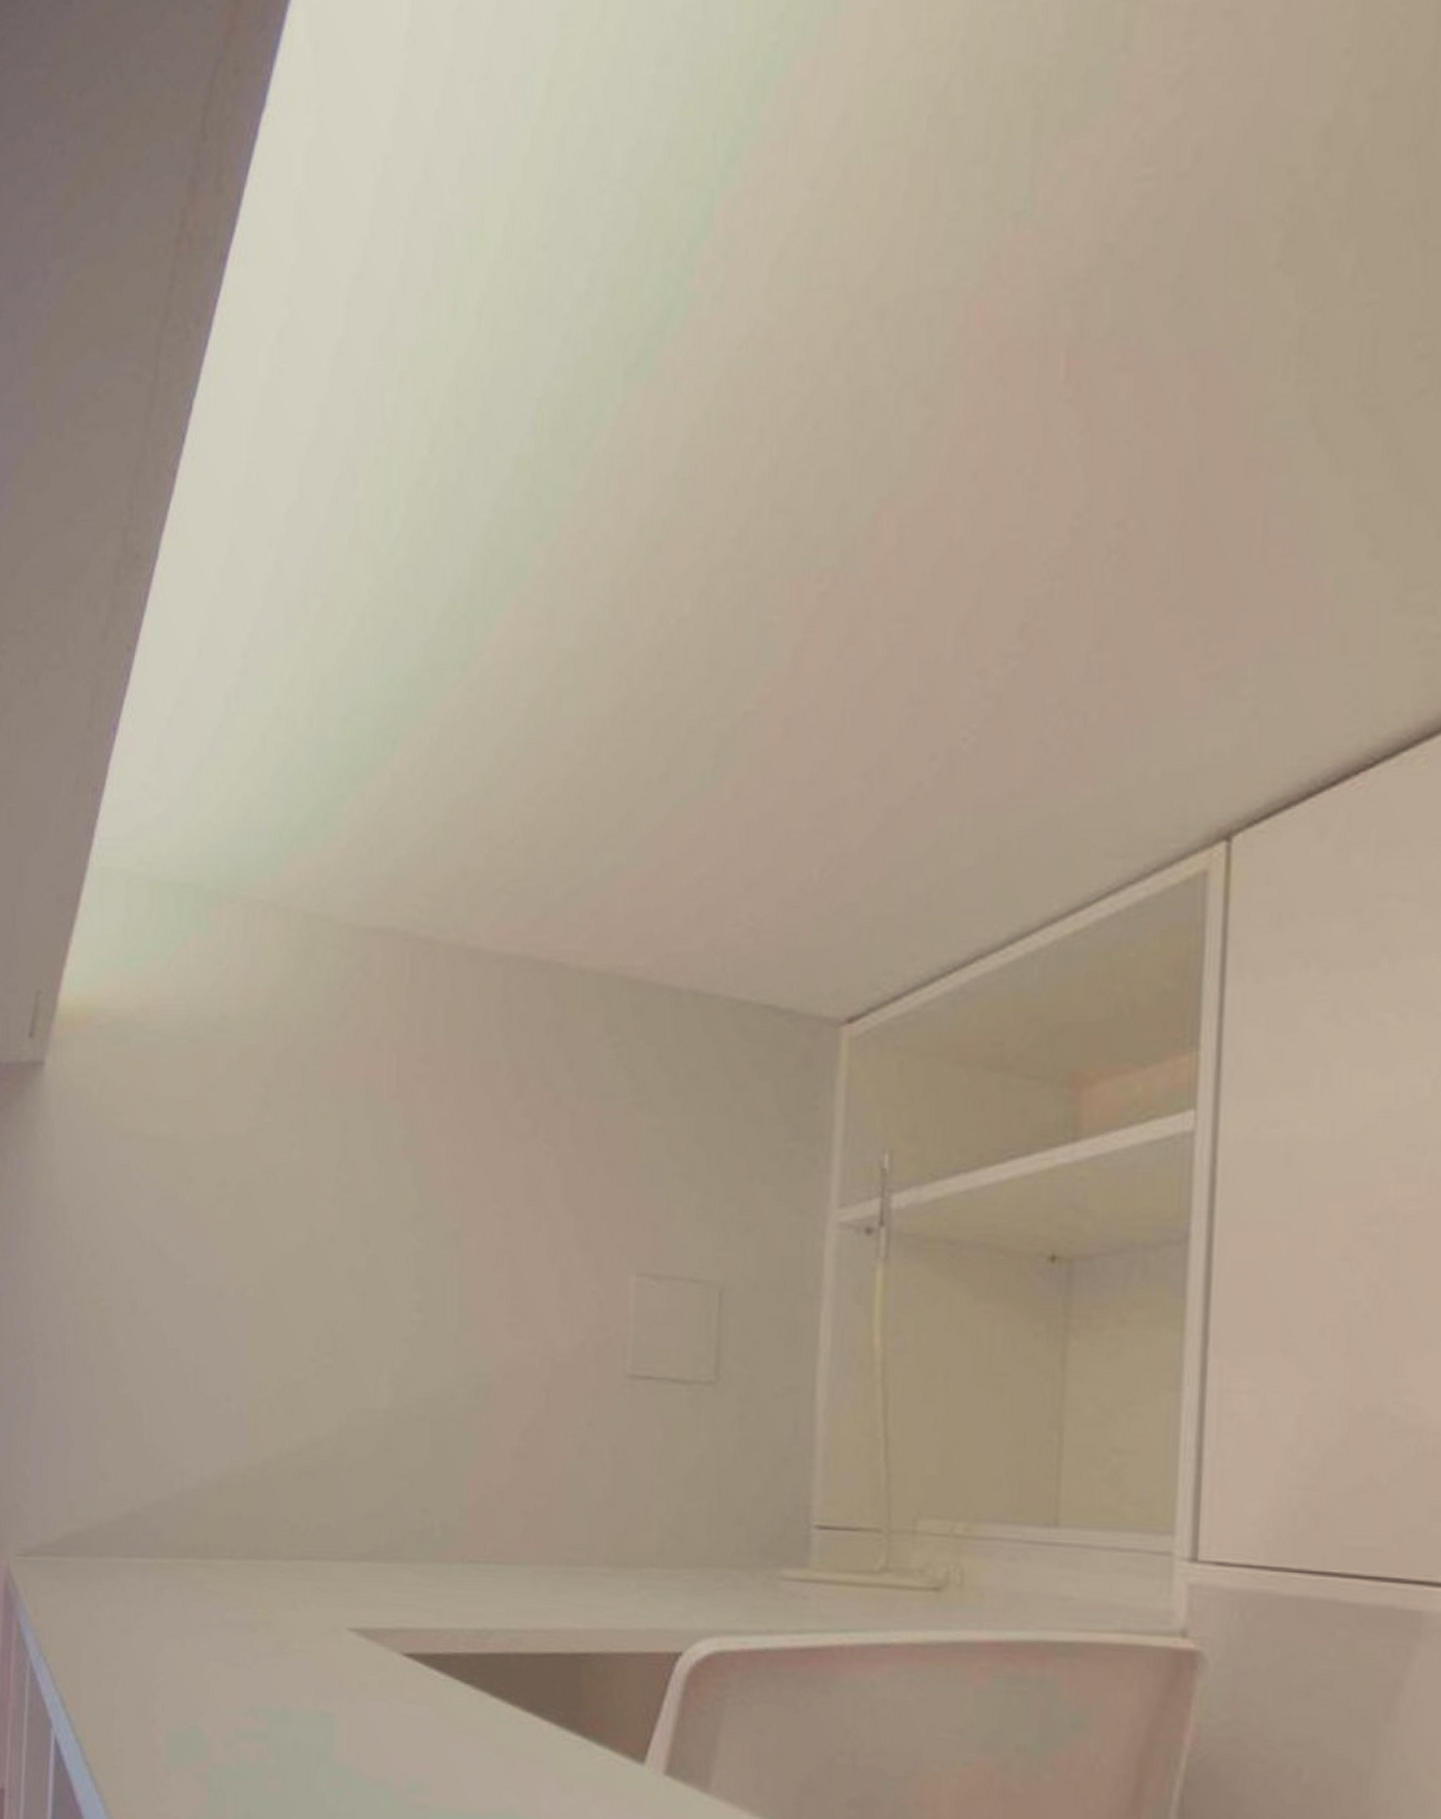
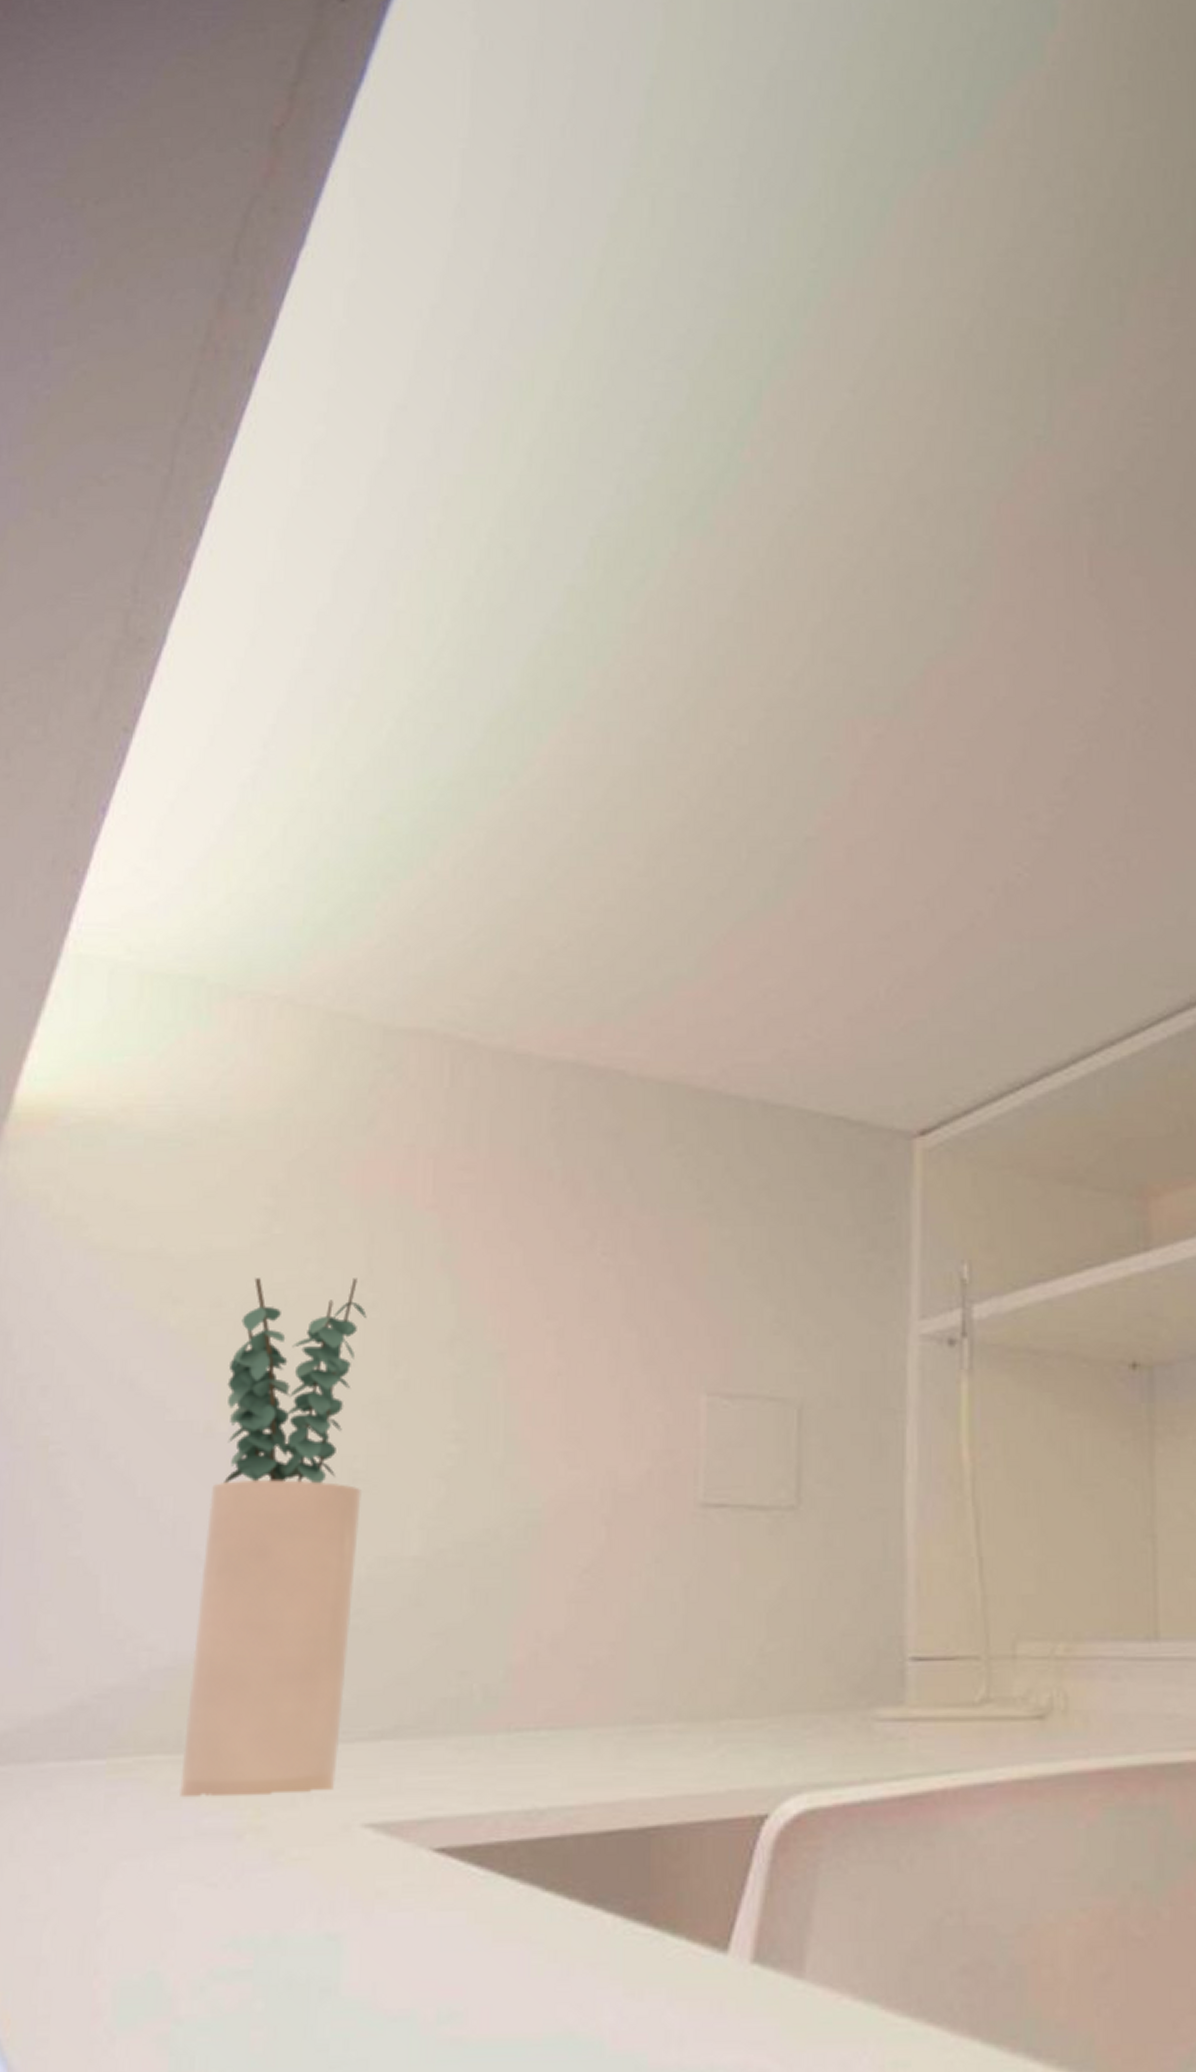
vase: none [207,1161,343,1600] -> present [178,1278,367,1798]

